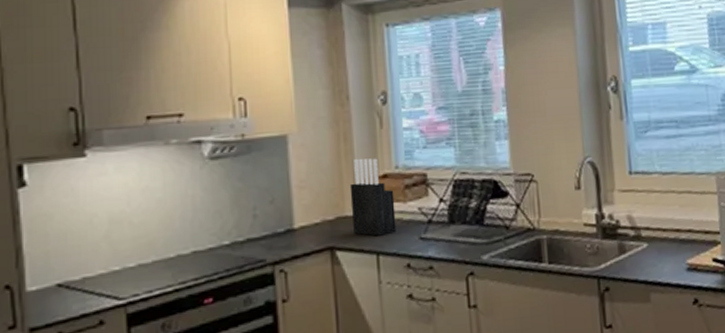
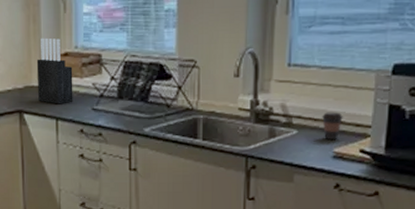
coffee cup: none [670,220,692,251] -> present [322,112,344,139]

